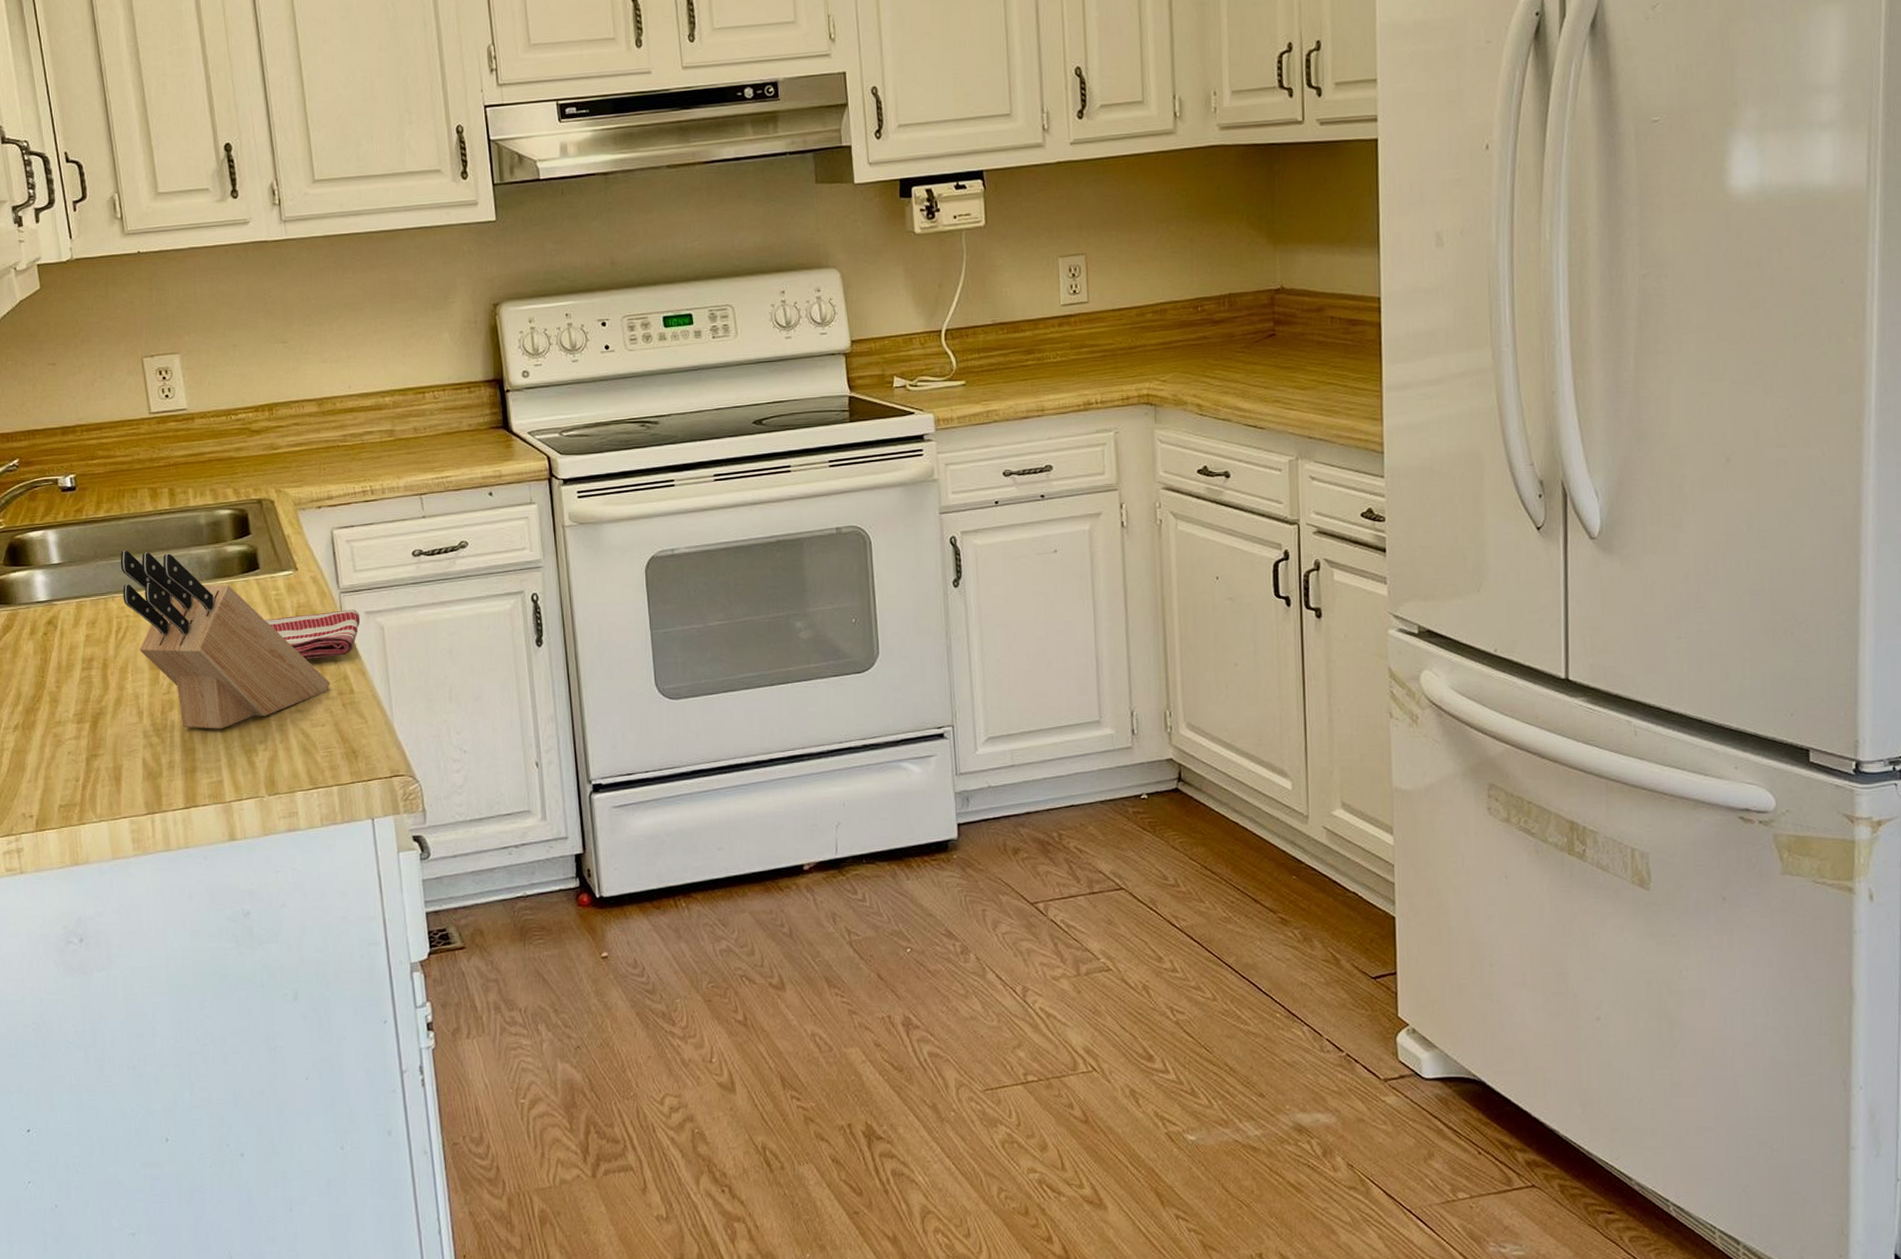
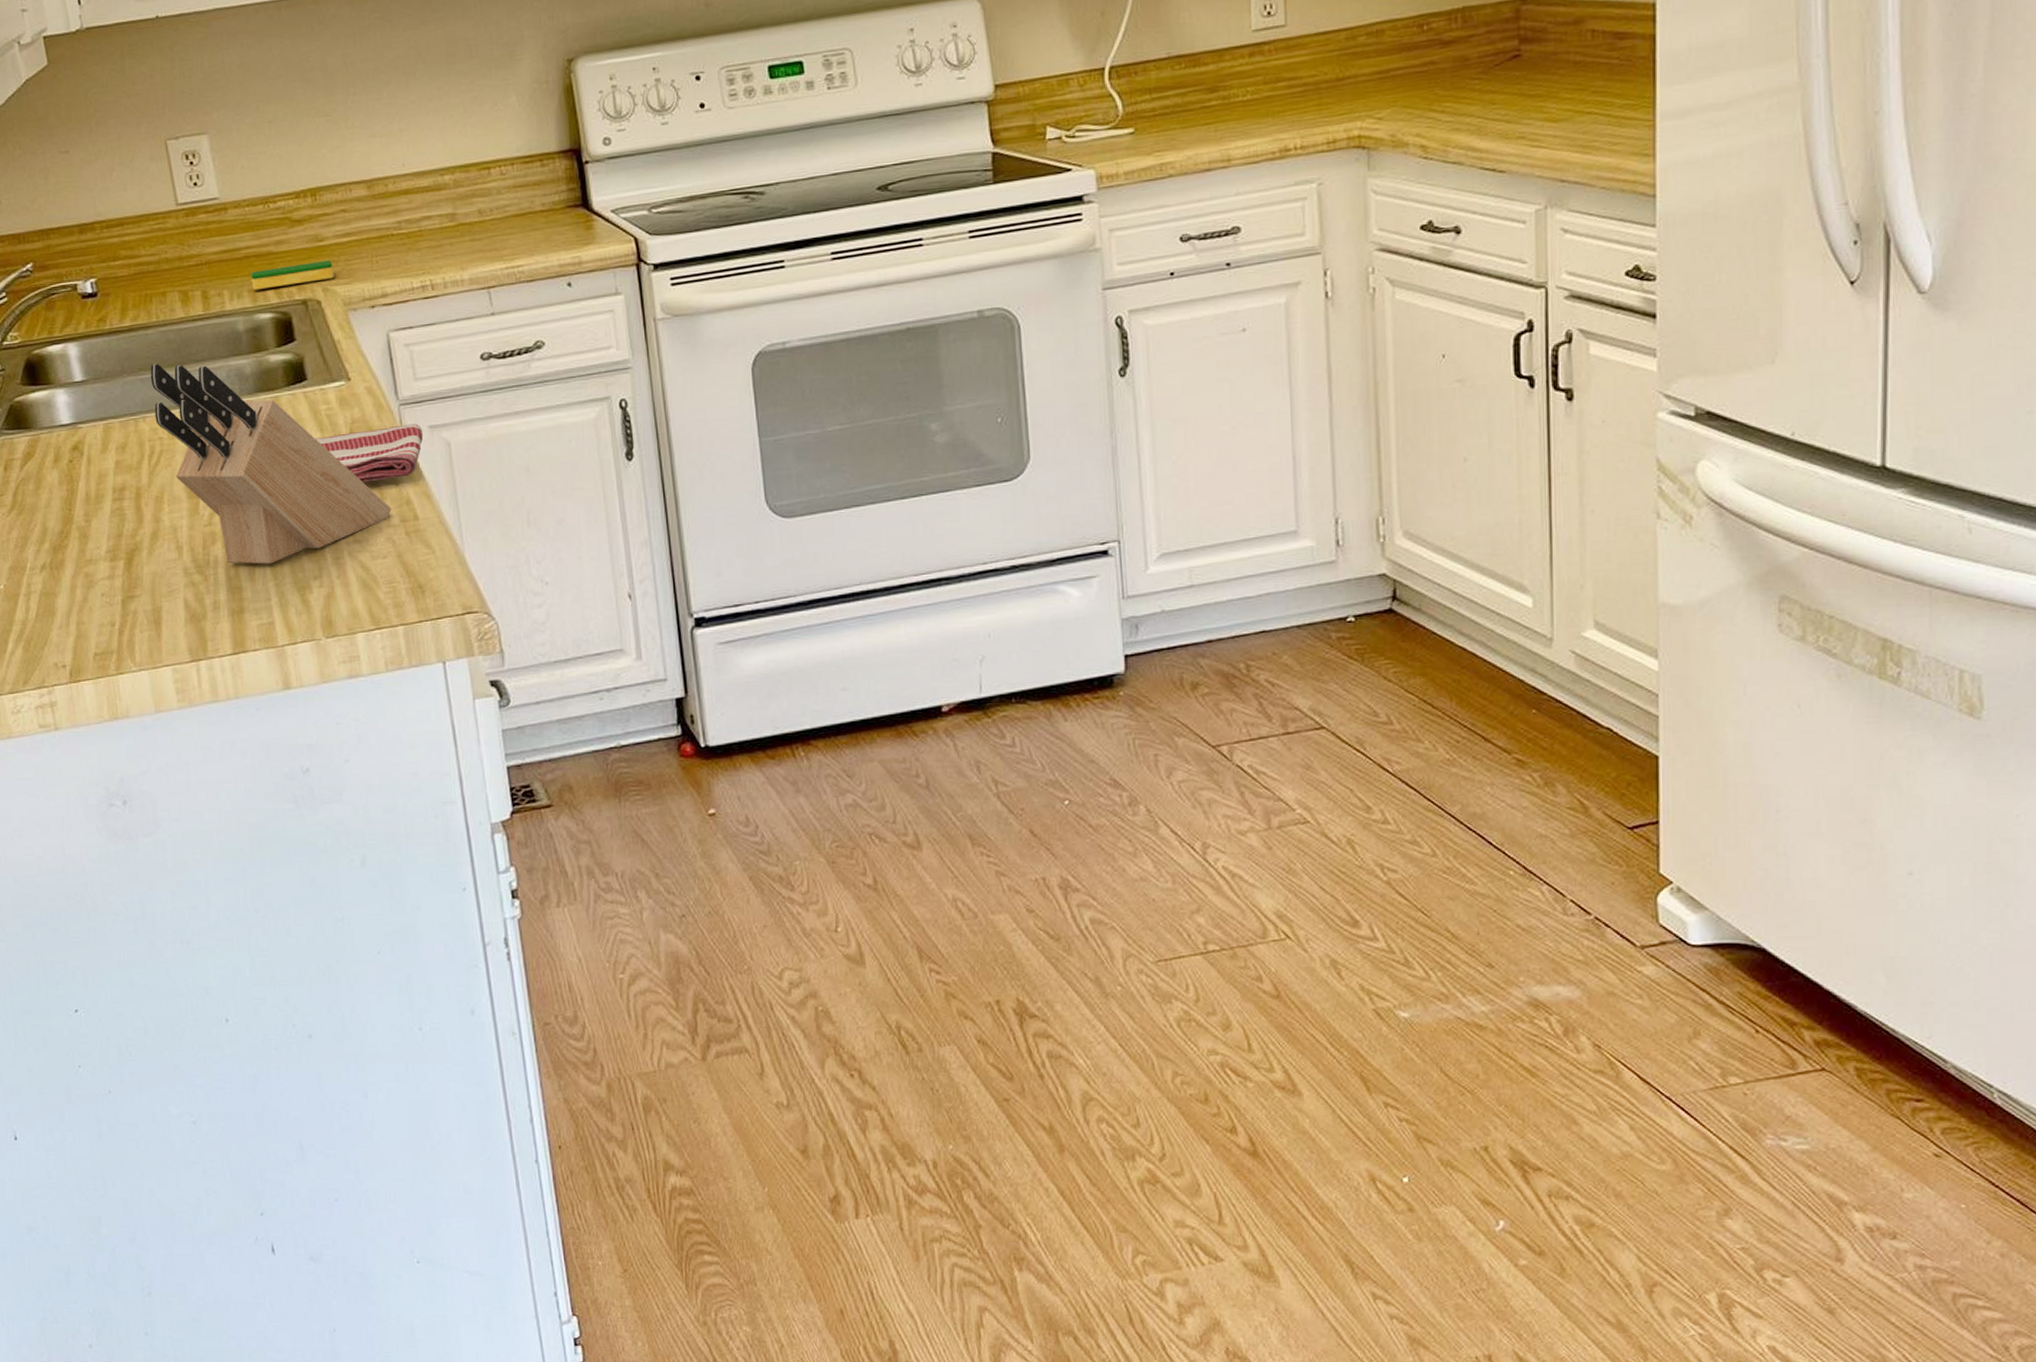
dish sponge: none [213,465,286,490] -> present [251,259,334,290]

